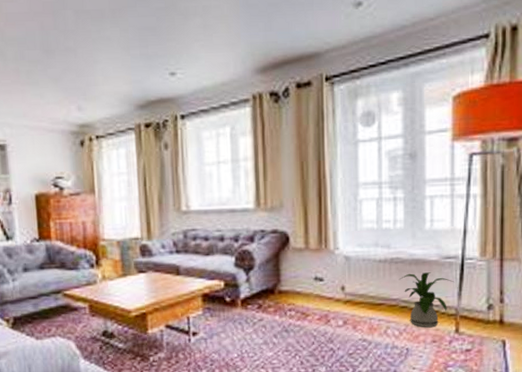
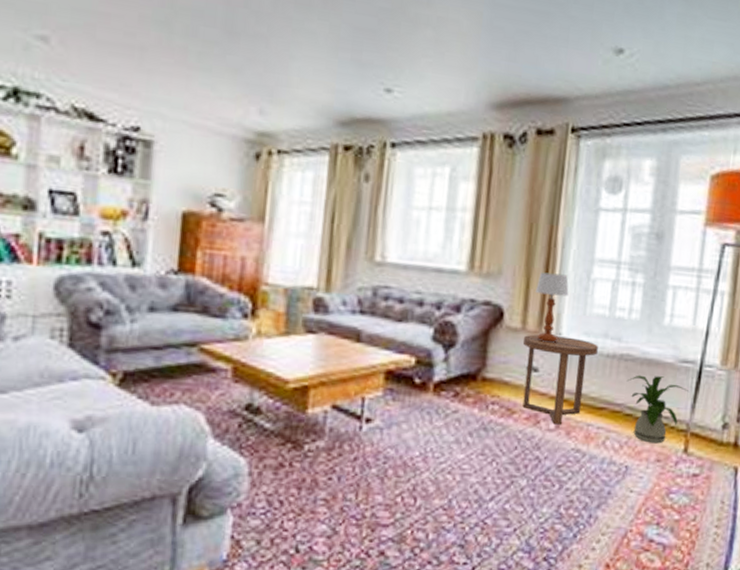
side table: none [307,250,371,322] -> present [522,334,598,425]
table lamp: none [313,199,341,257] -> present [536,272,569,343]

